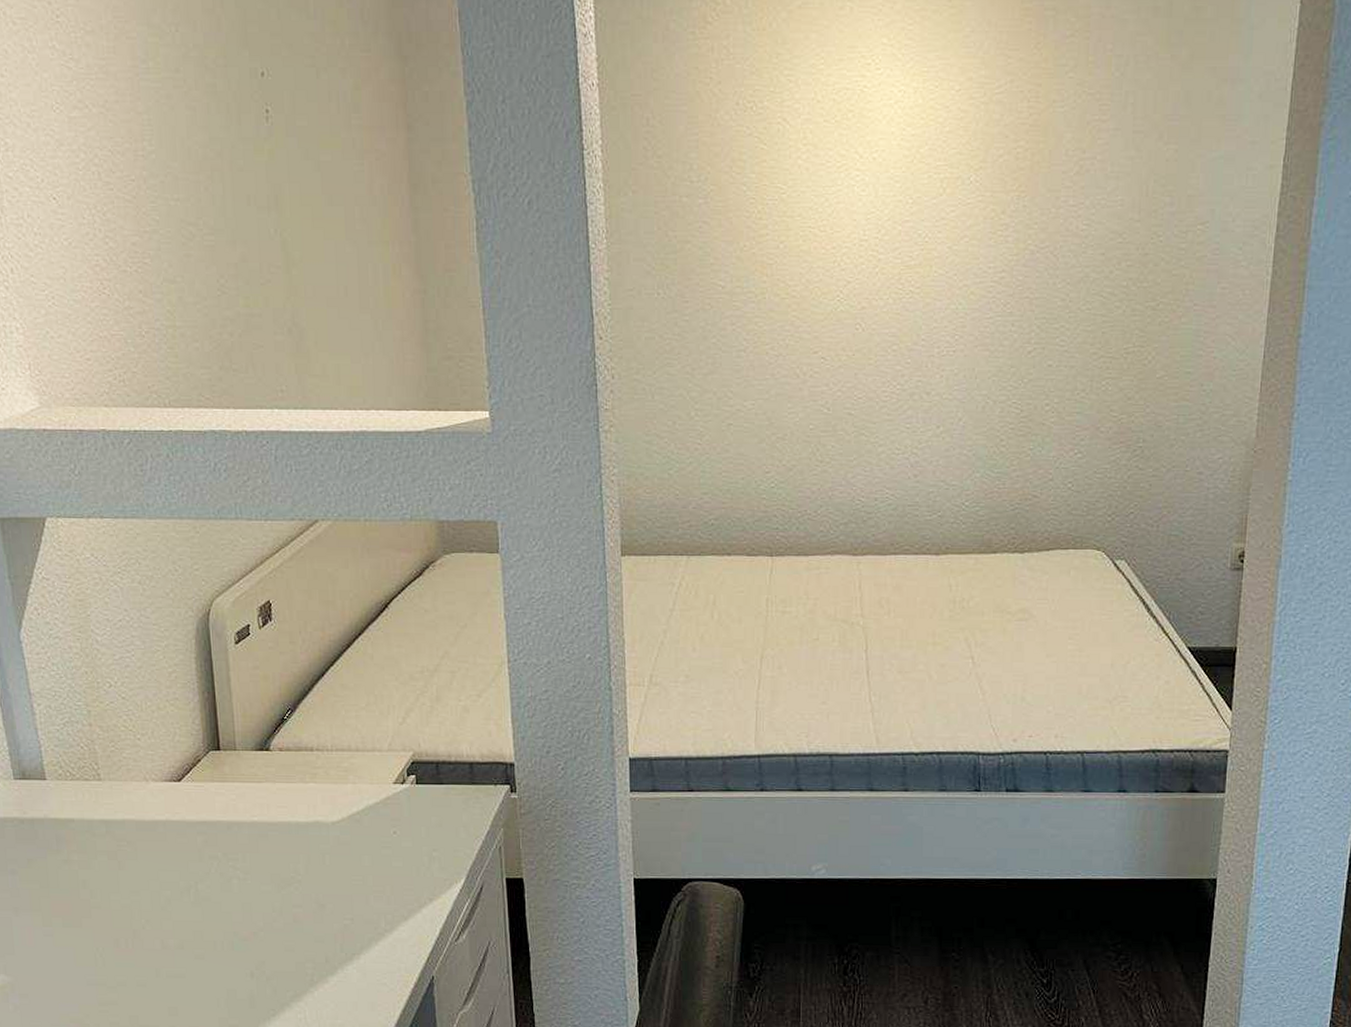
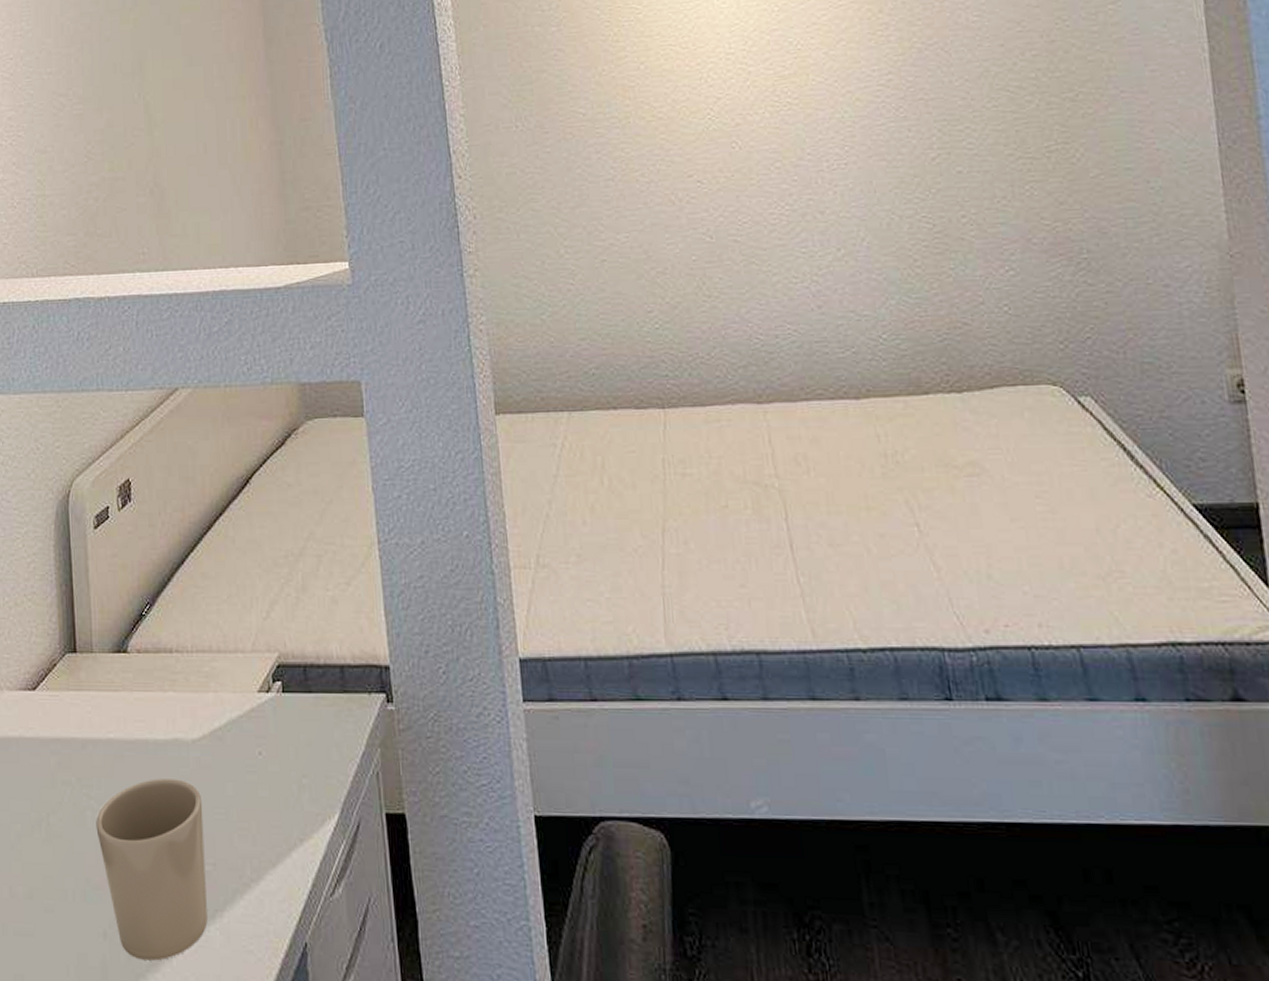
mug: none [242,853,346,993] -> present [96,778,207,961]

